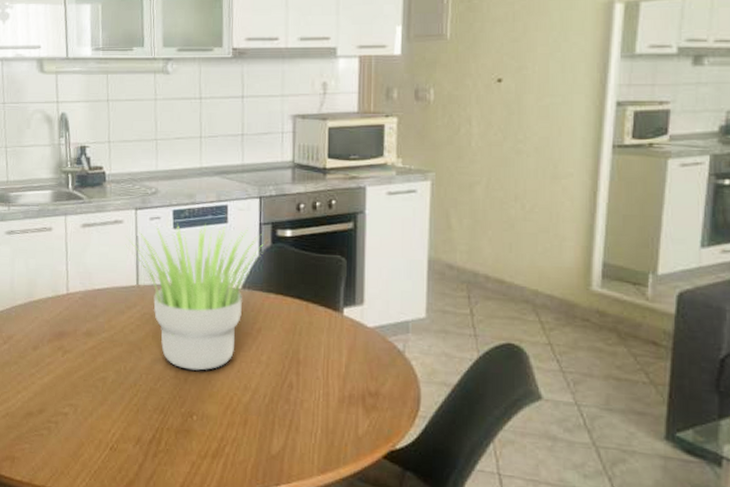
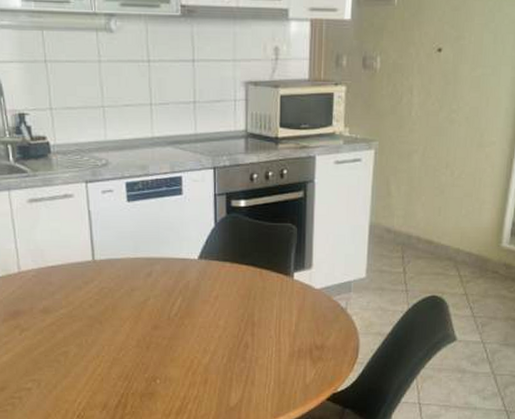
potted plant: present [125,223,268,371] -> none [77,196,223,338]

